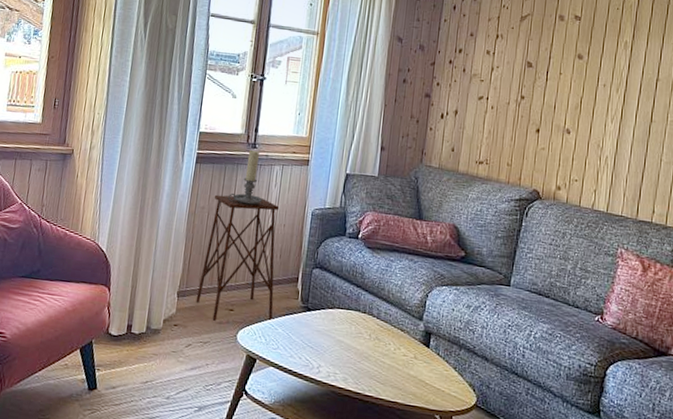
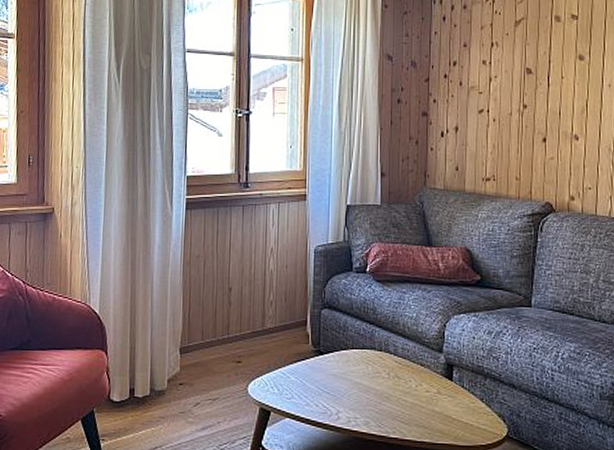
side table: present [196,194,280,321] -> none [200,239,283,375]
candle holder: present [228,151,263,205] -> none [224,191,261,248]

